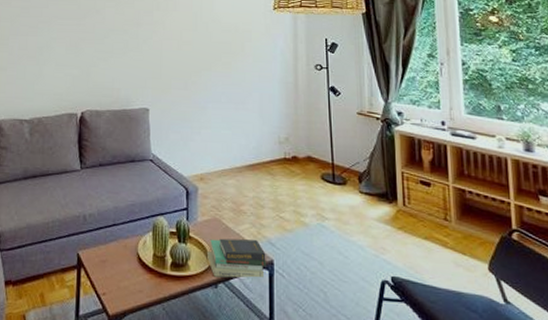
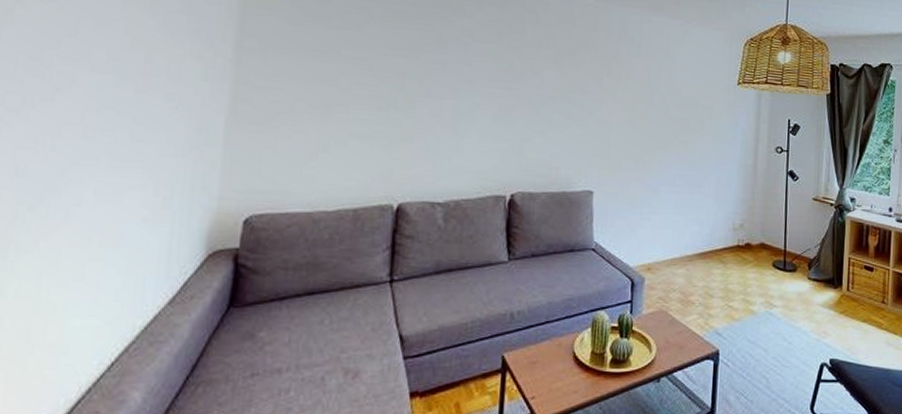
books: present [206,238,266,278] -> none [649,330,712,371]

